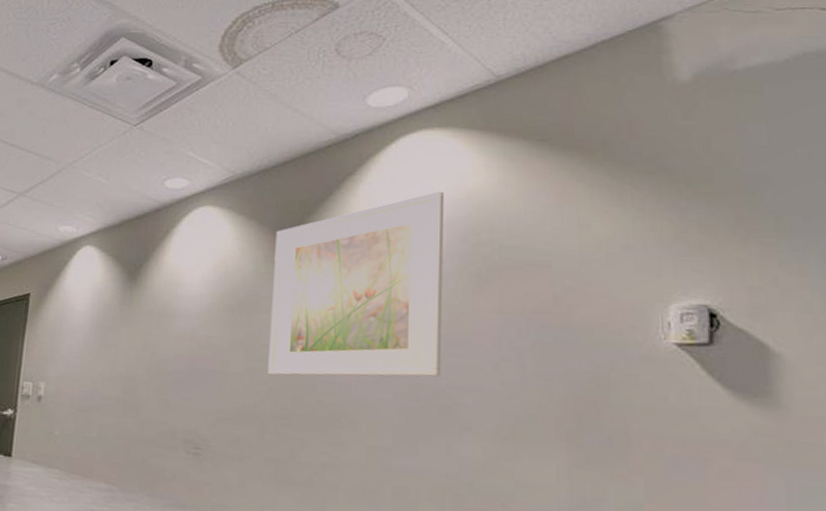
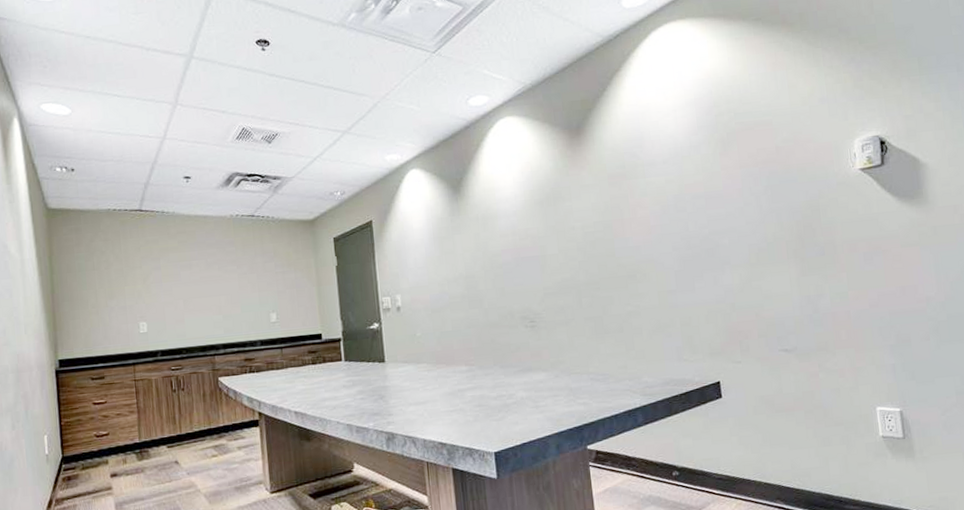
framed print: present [268,191,445,377] -> none [566,74,704,251]

